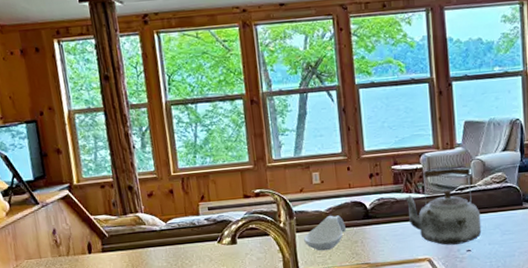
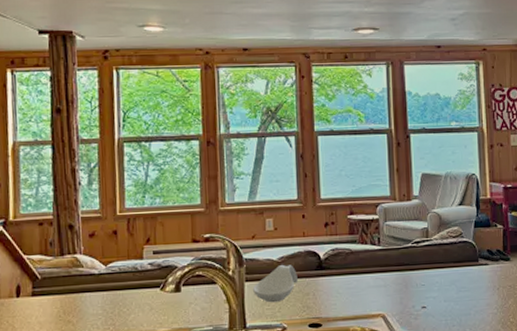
kettle: present [403,167,482,245] -> none [358,220,437,301]

